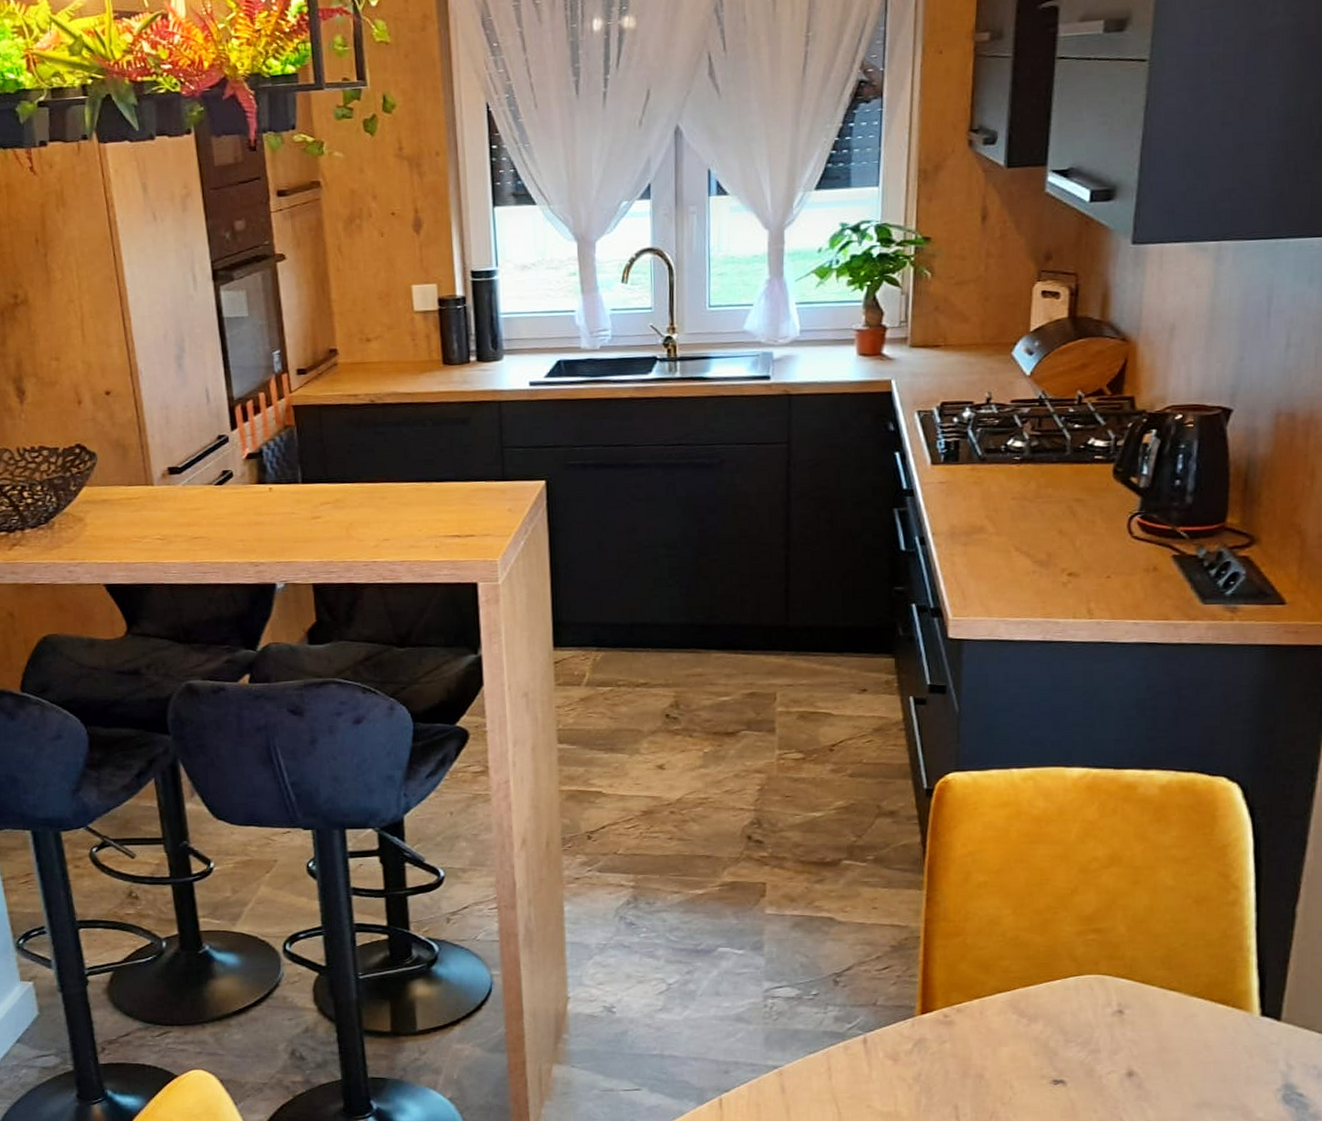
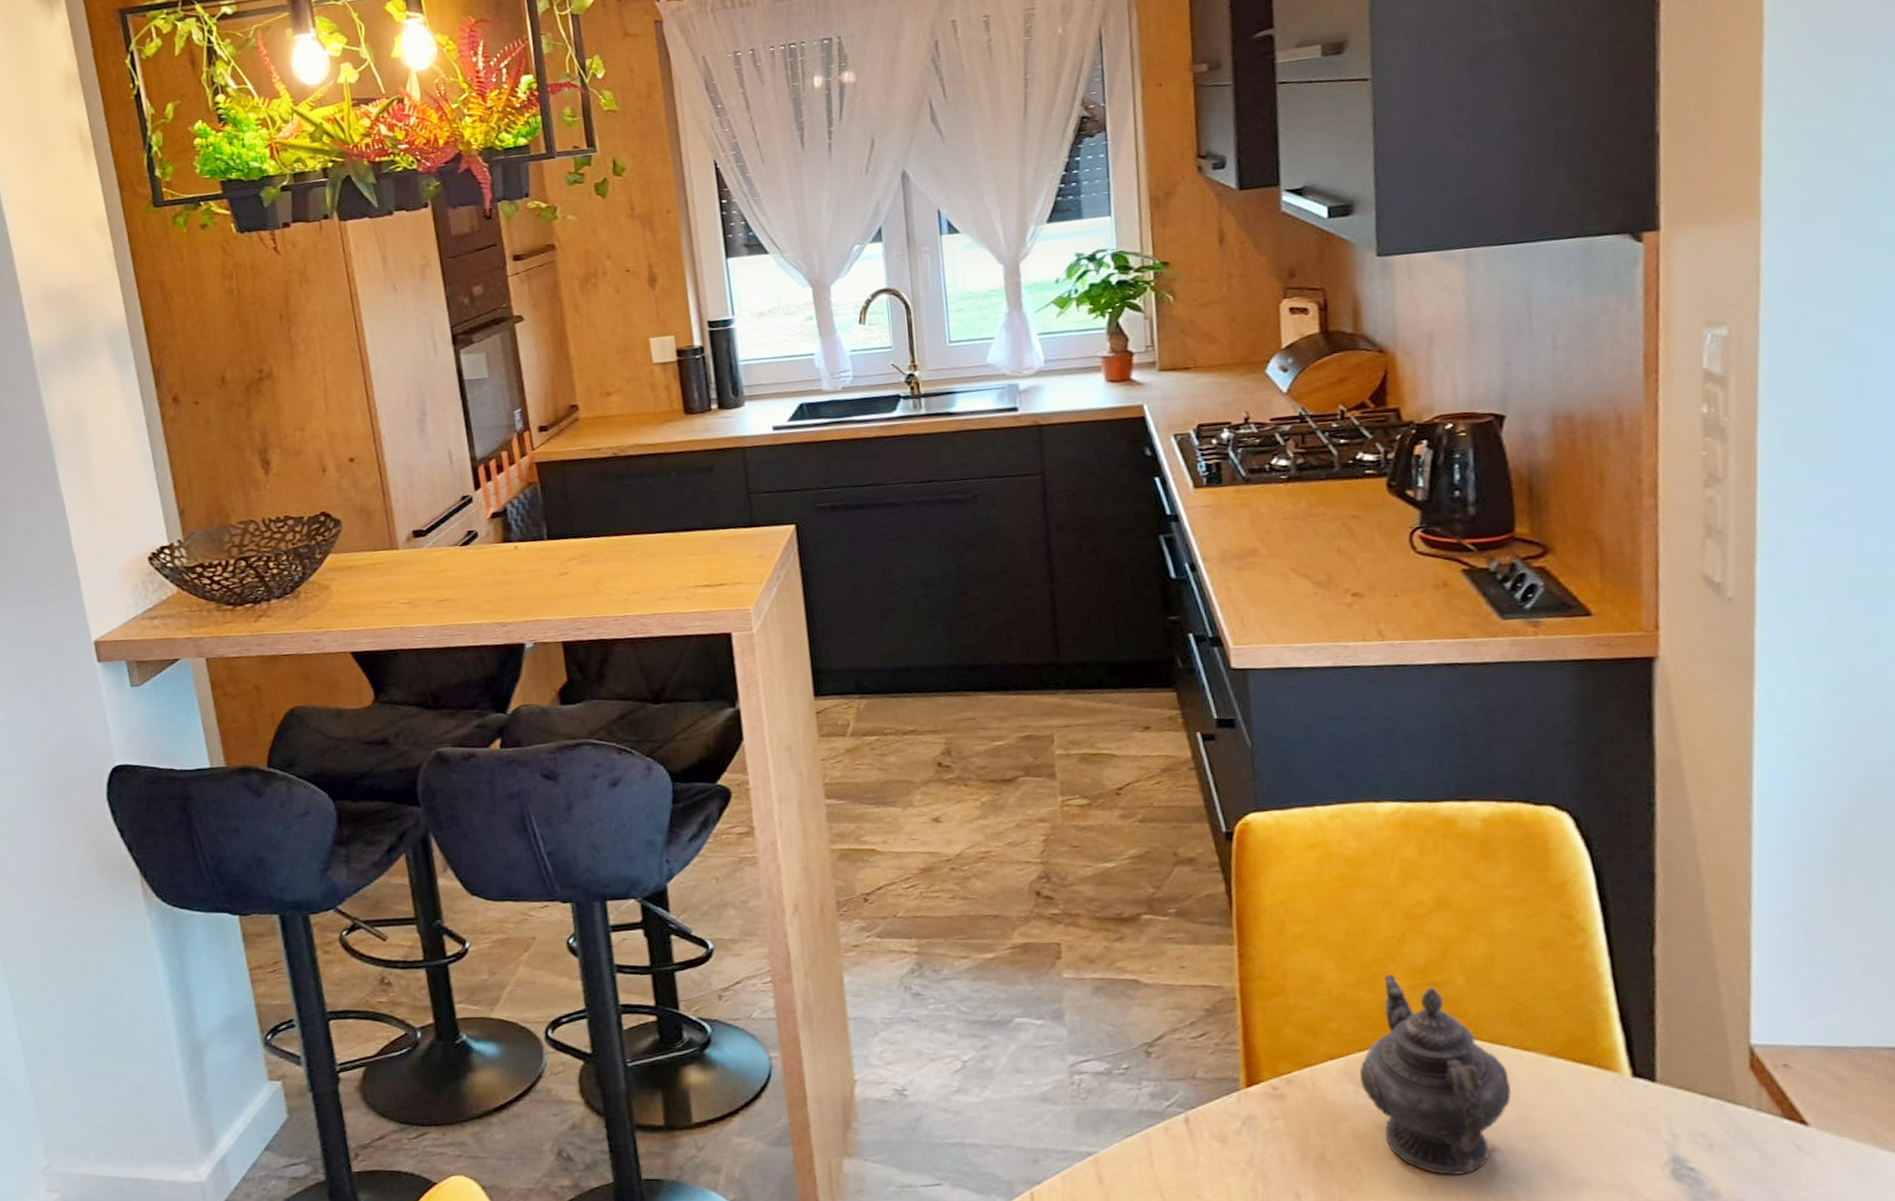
teapot: none [1022,921,1154,1095] -> present [1359,975,1511,1176]

